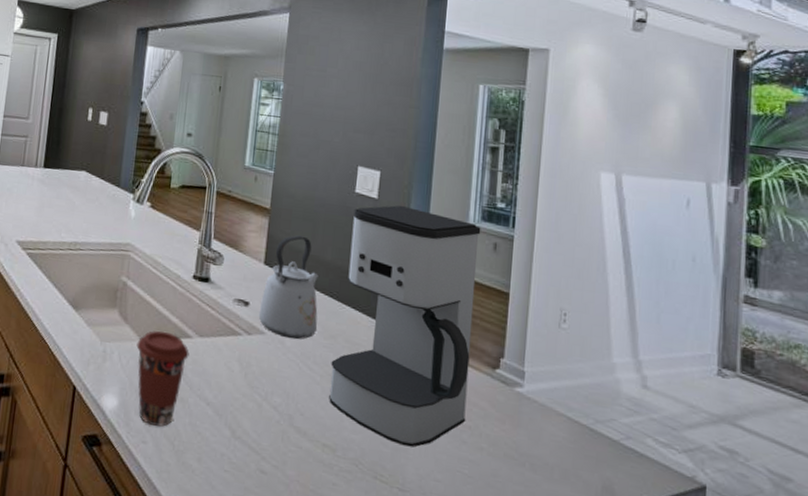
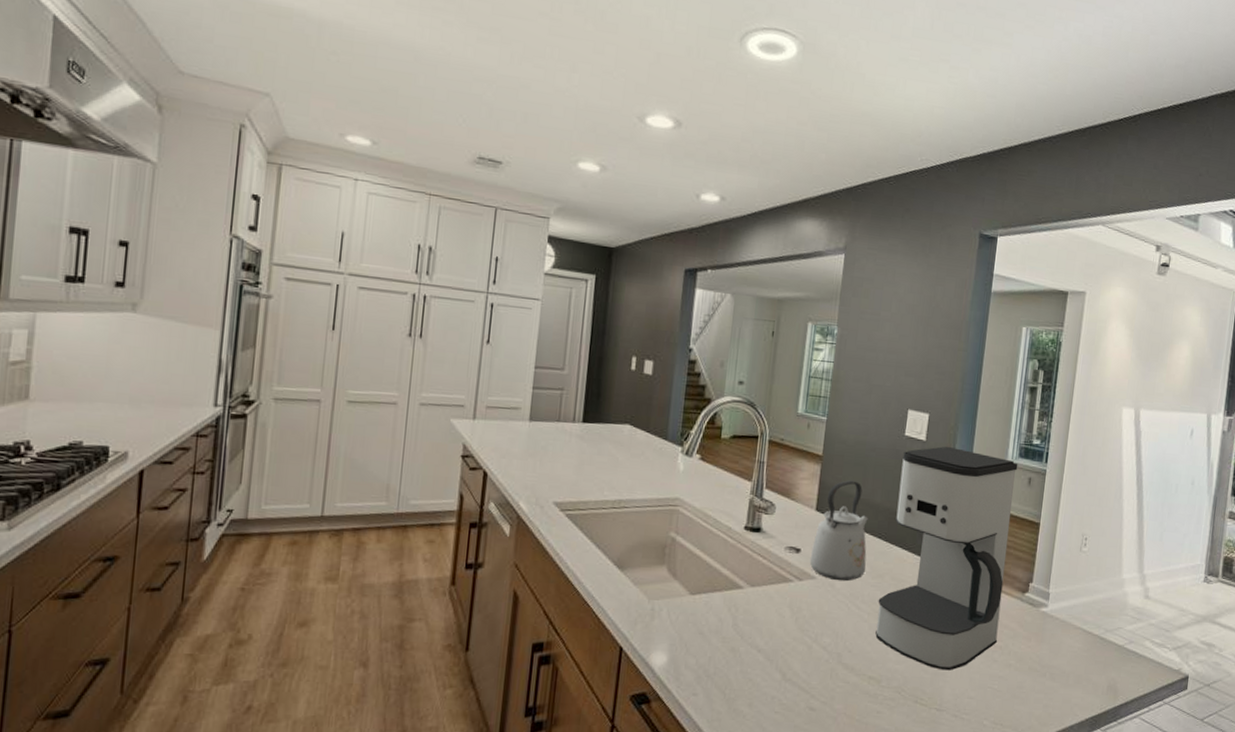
coffee cup: present [136,330,189,427] -> none [686,584,741,678]

